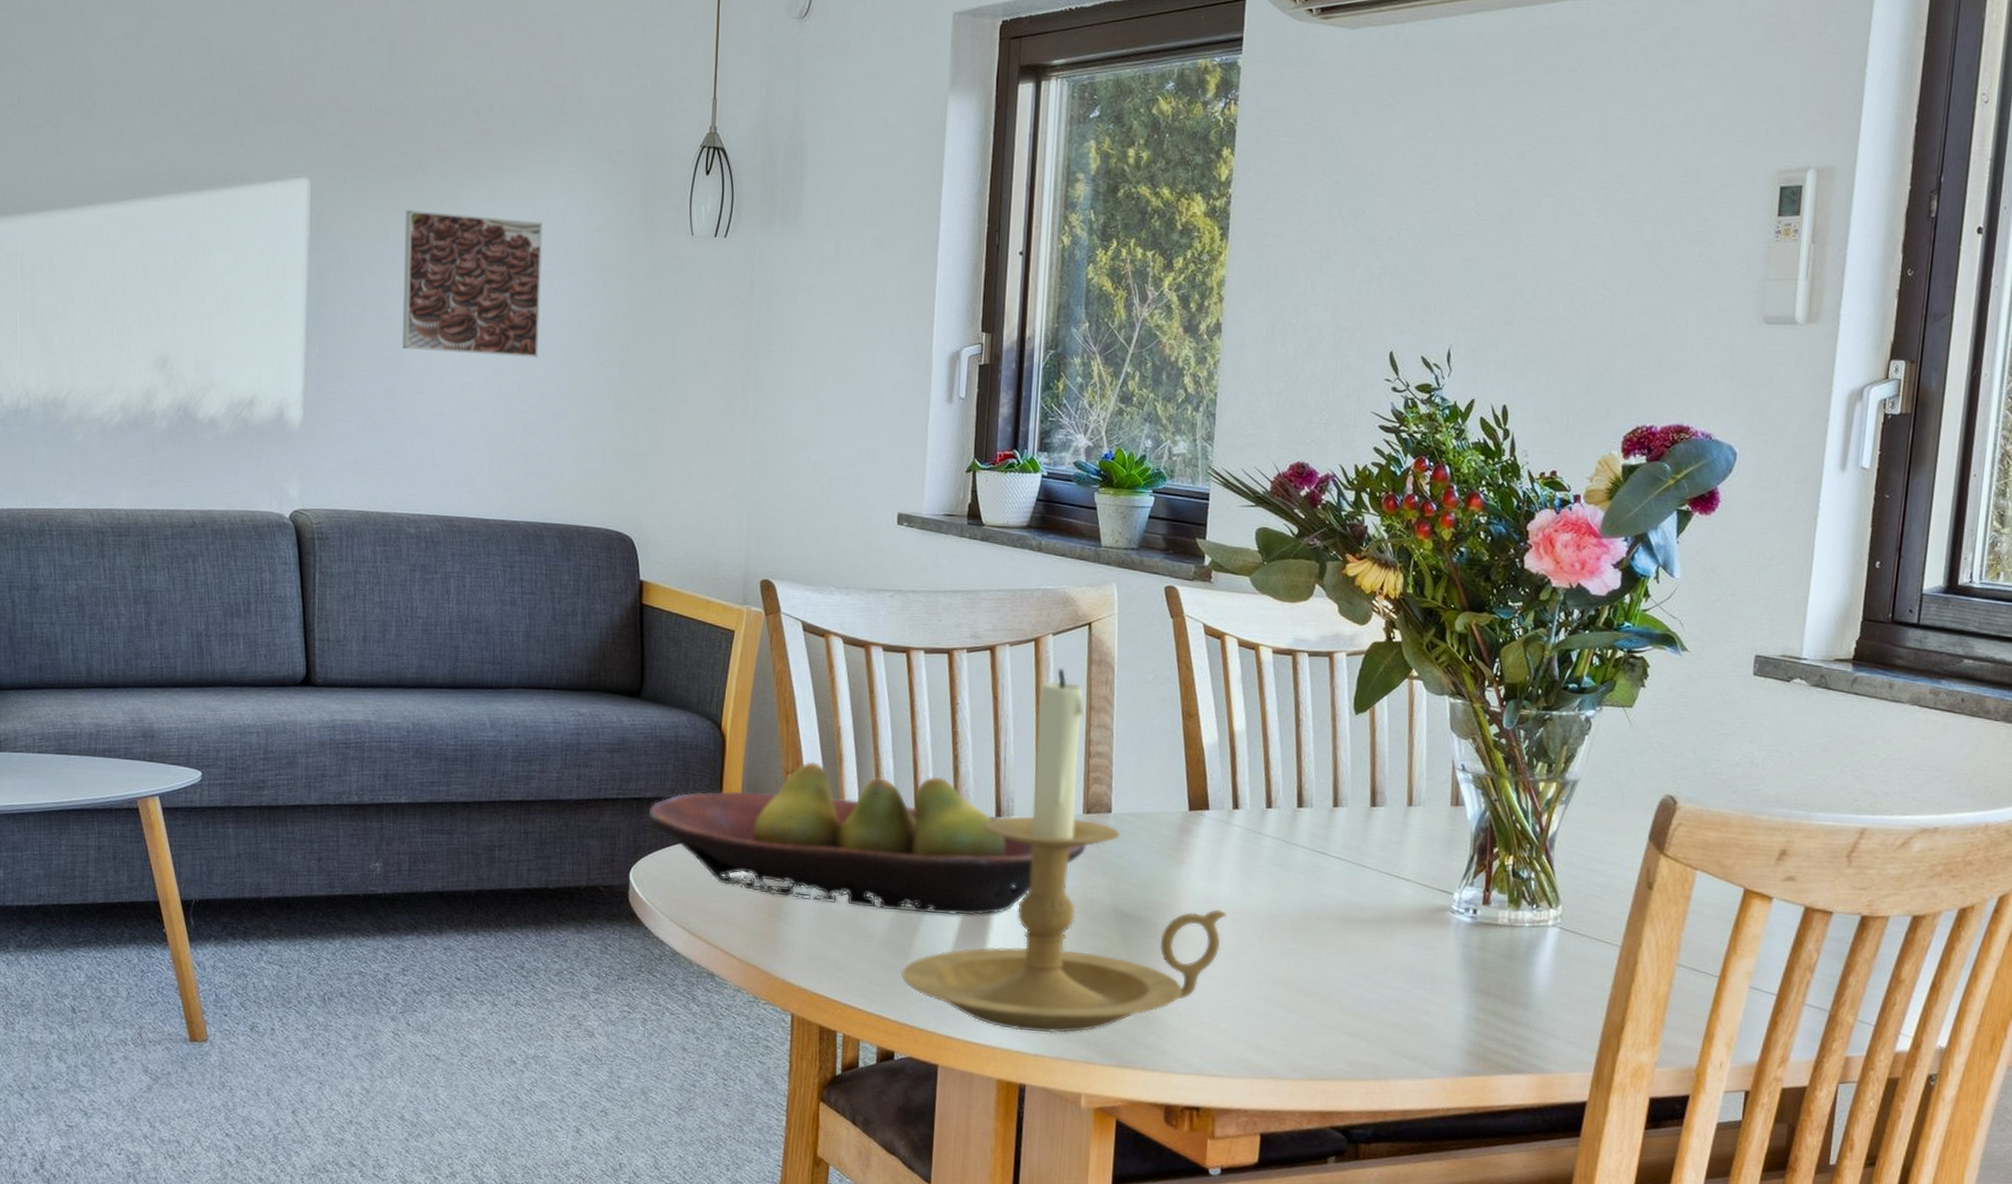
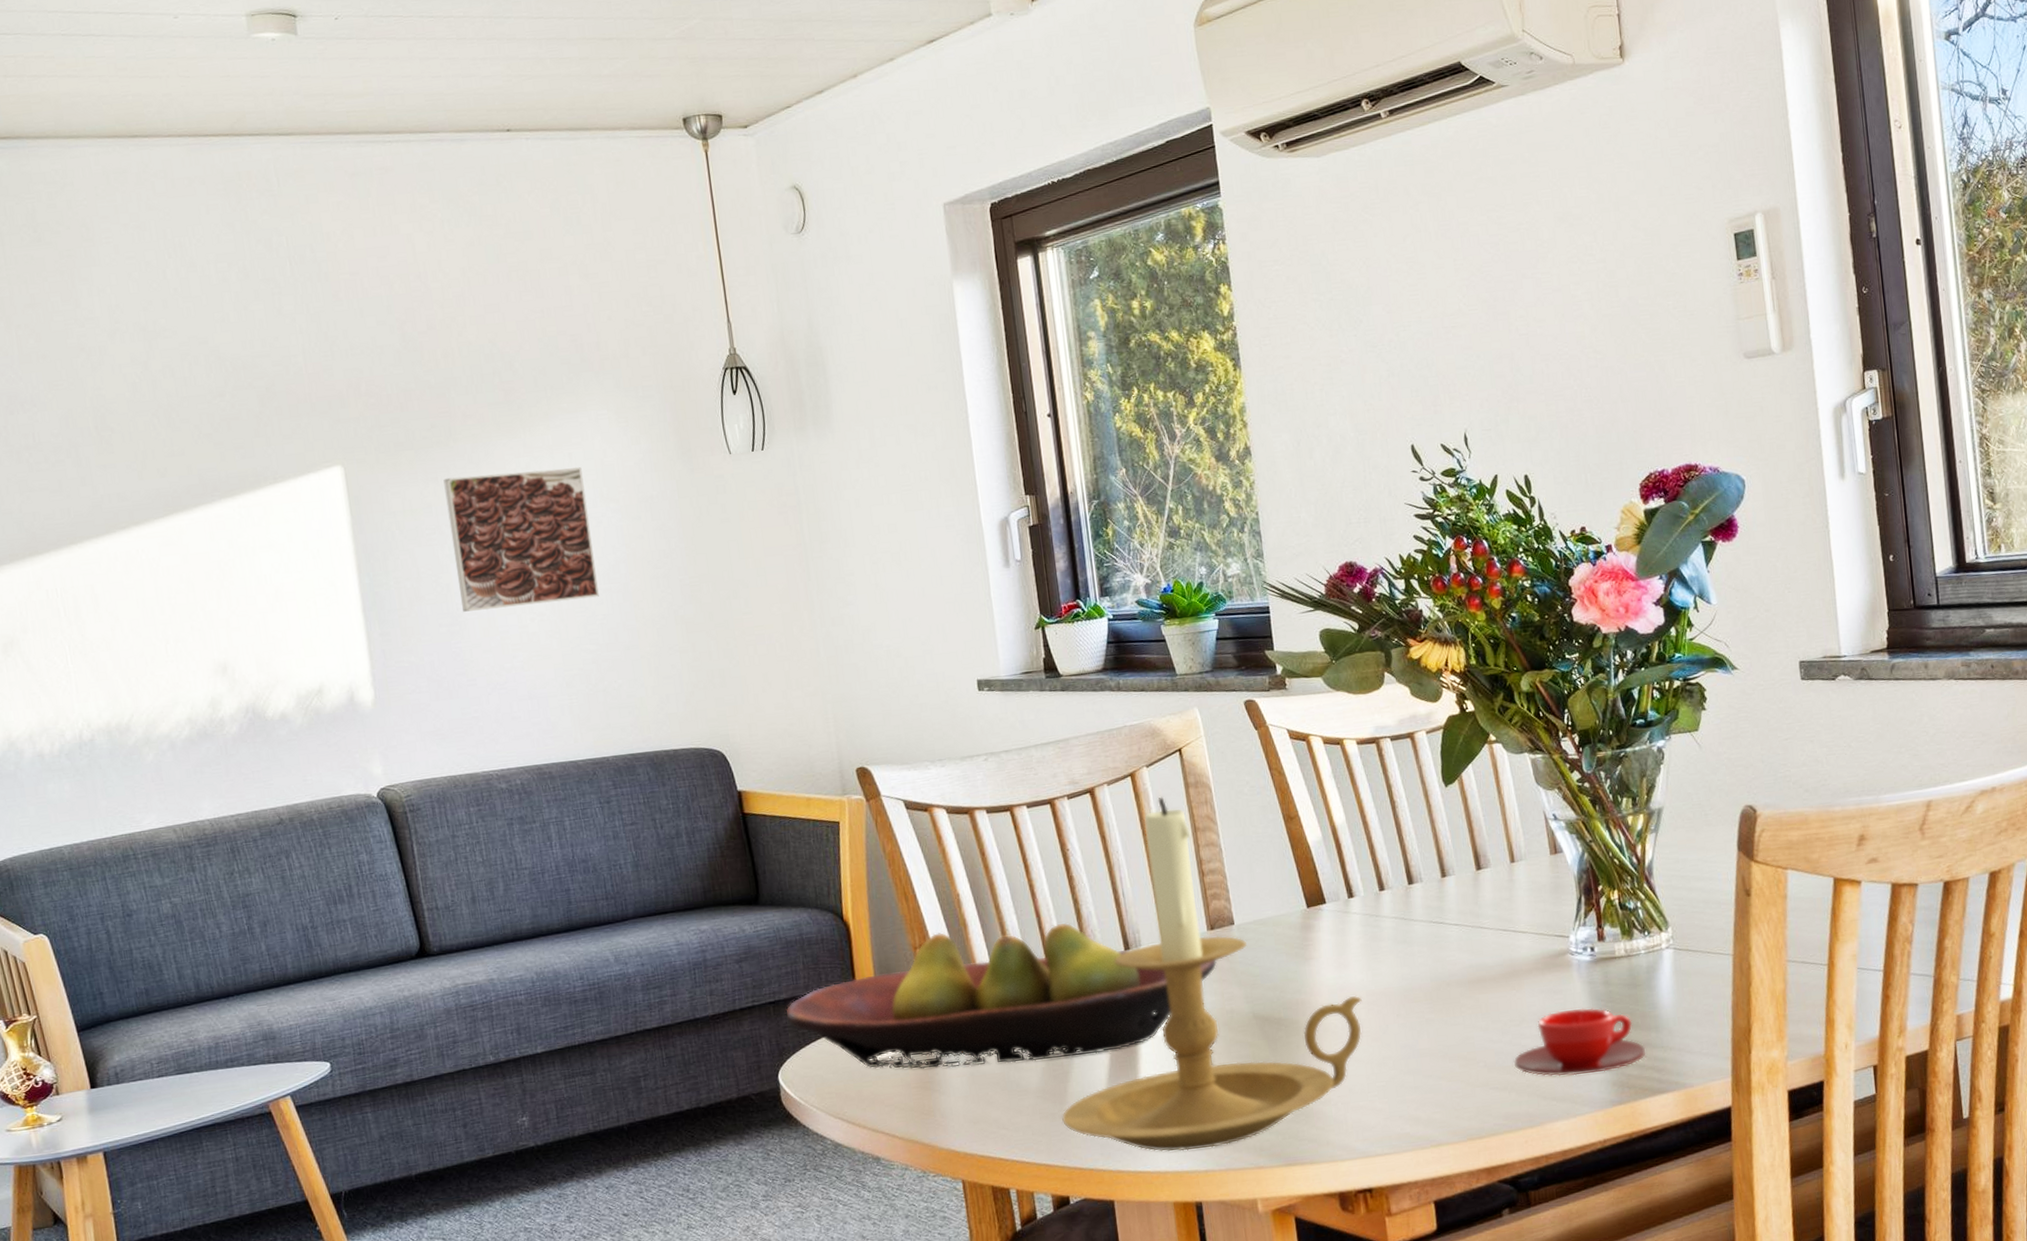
teacup: none [1370,967,1510,1040] -> present [1513,1007,1646,1076]

